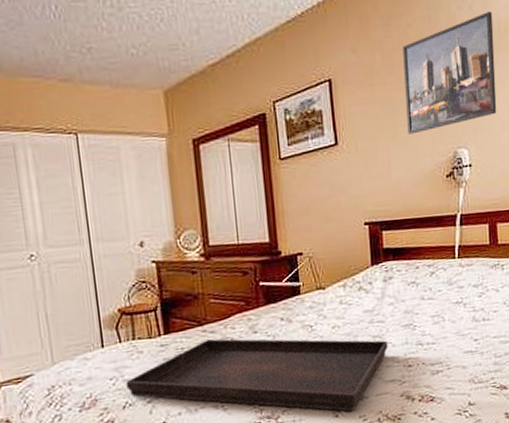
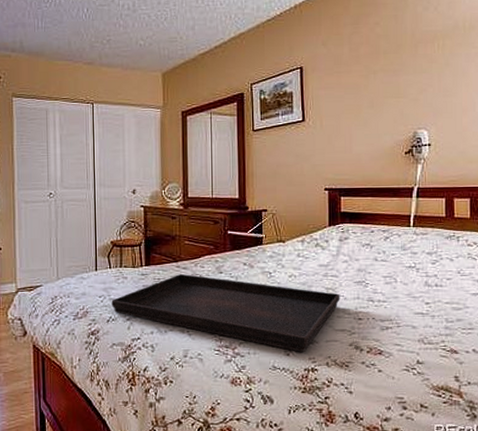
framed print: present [403,11,497,134] -> none [369,11,459,115]

